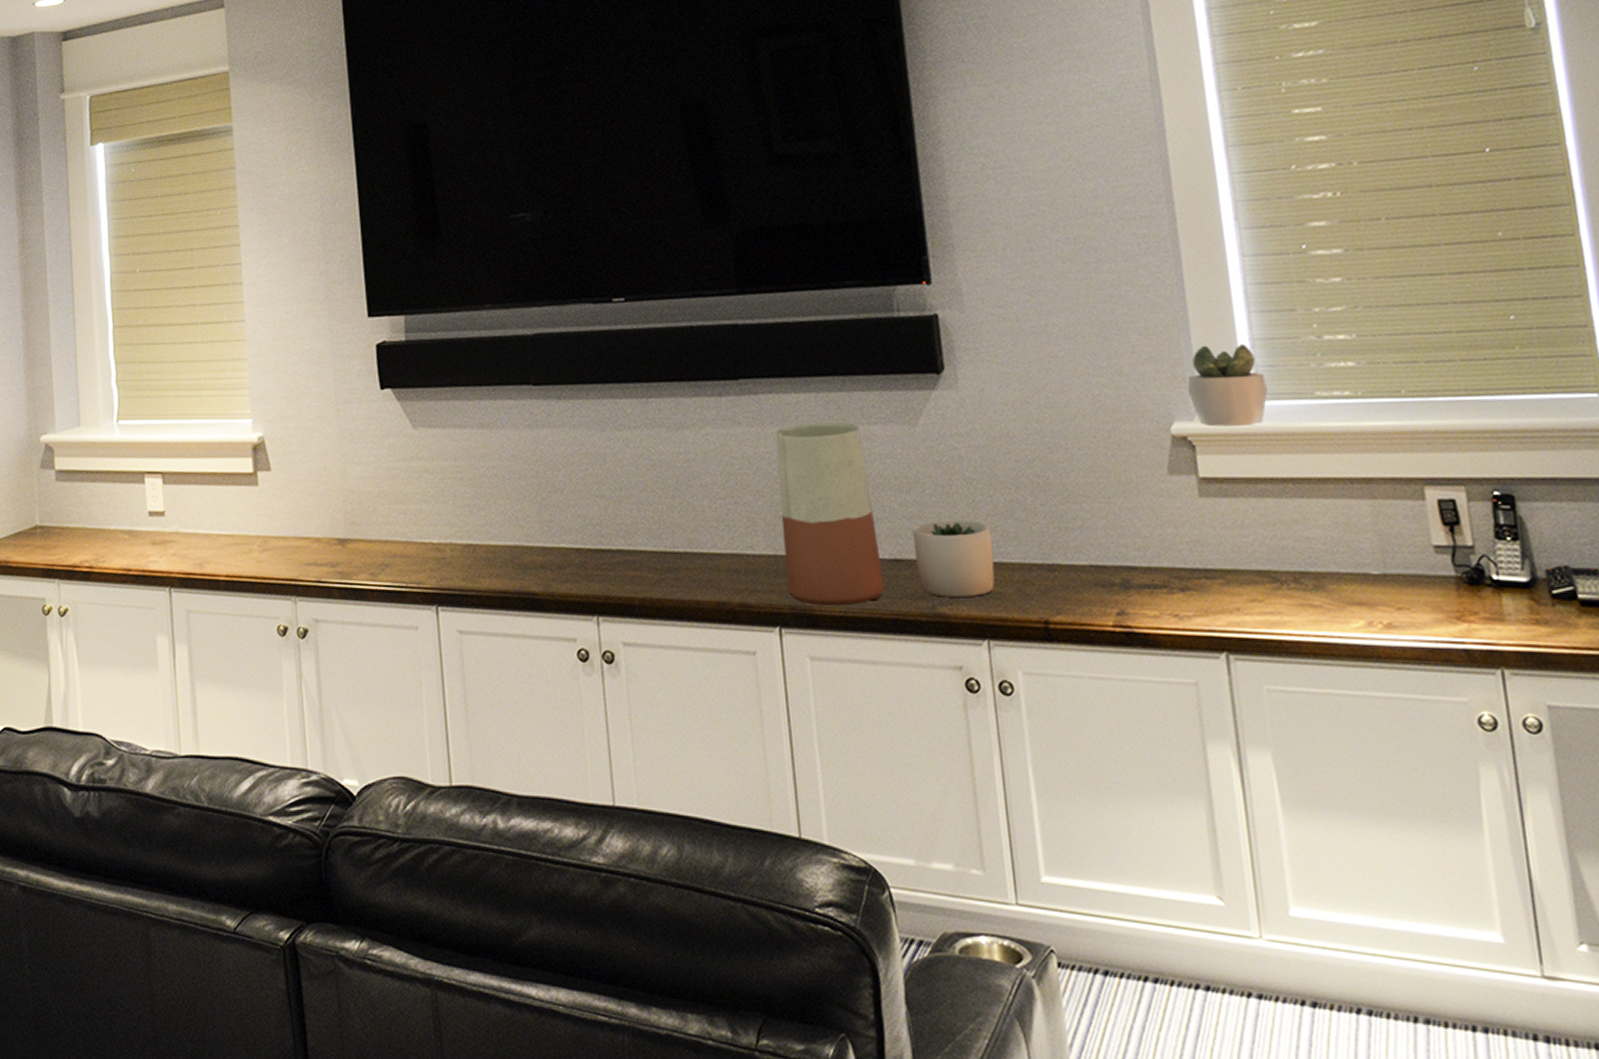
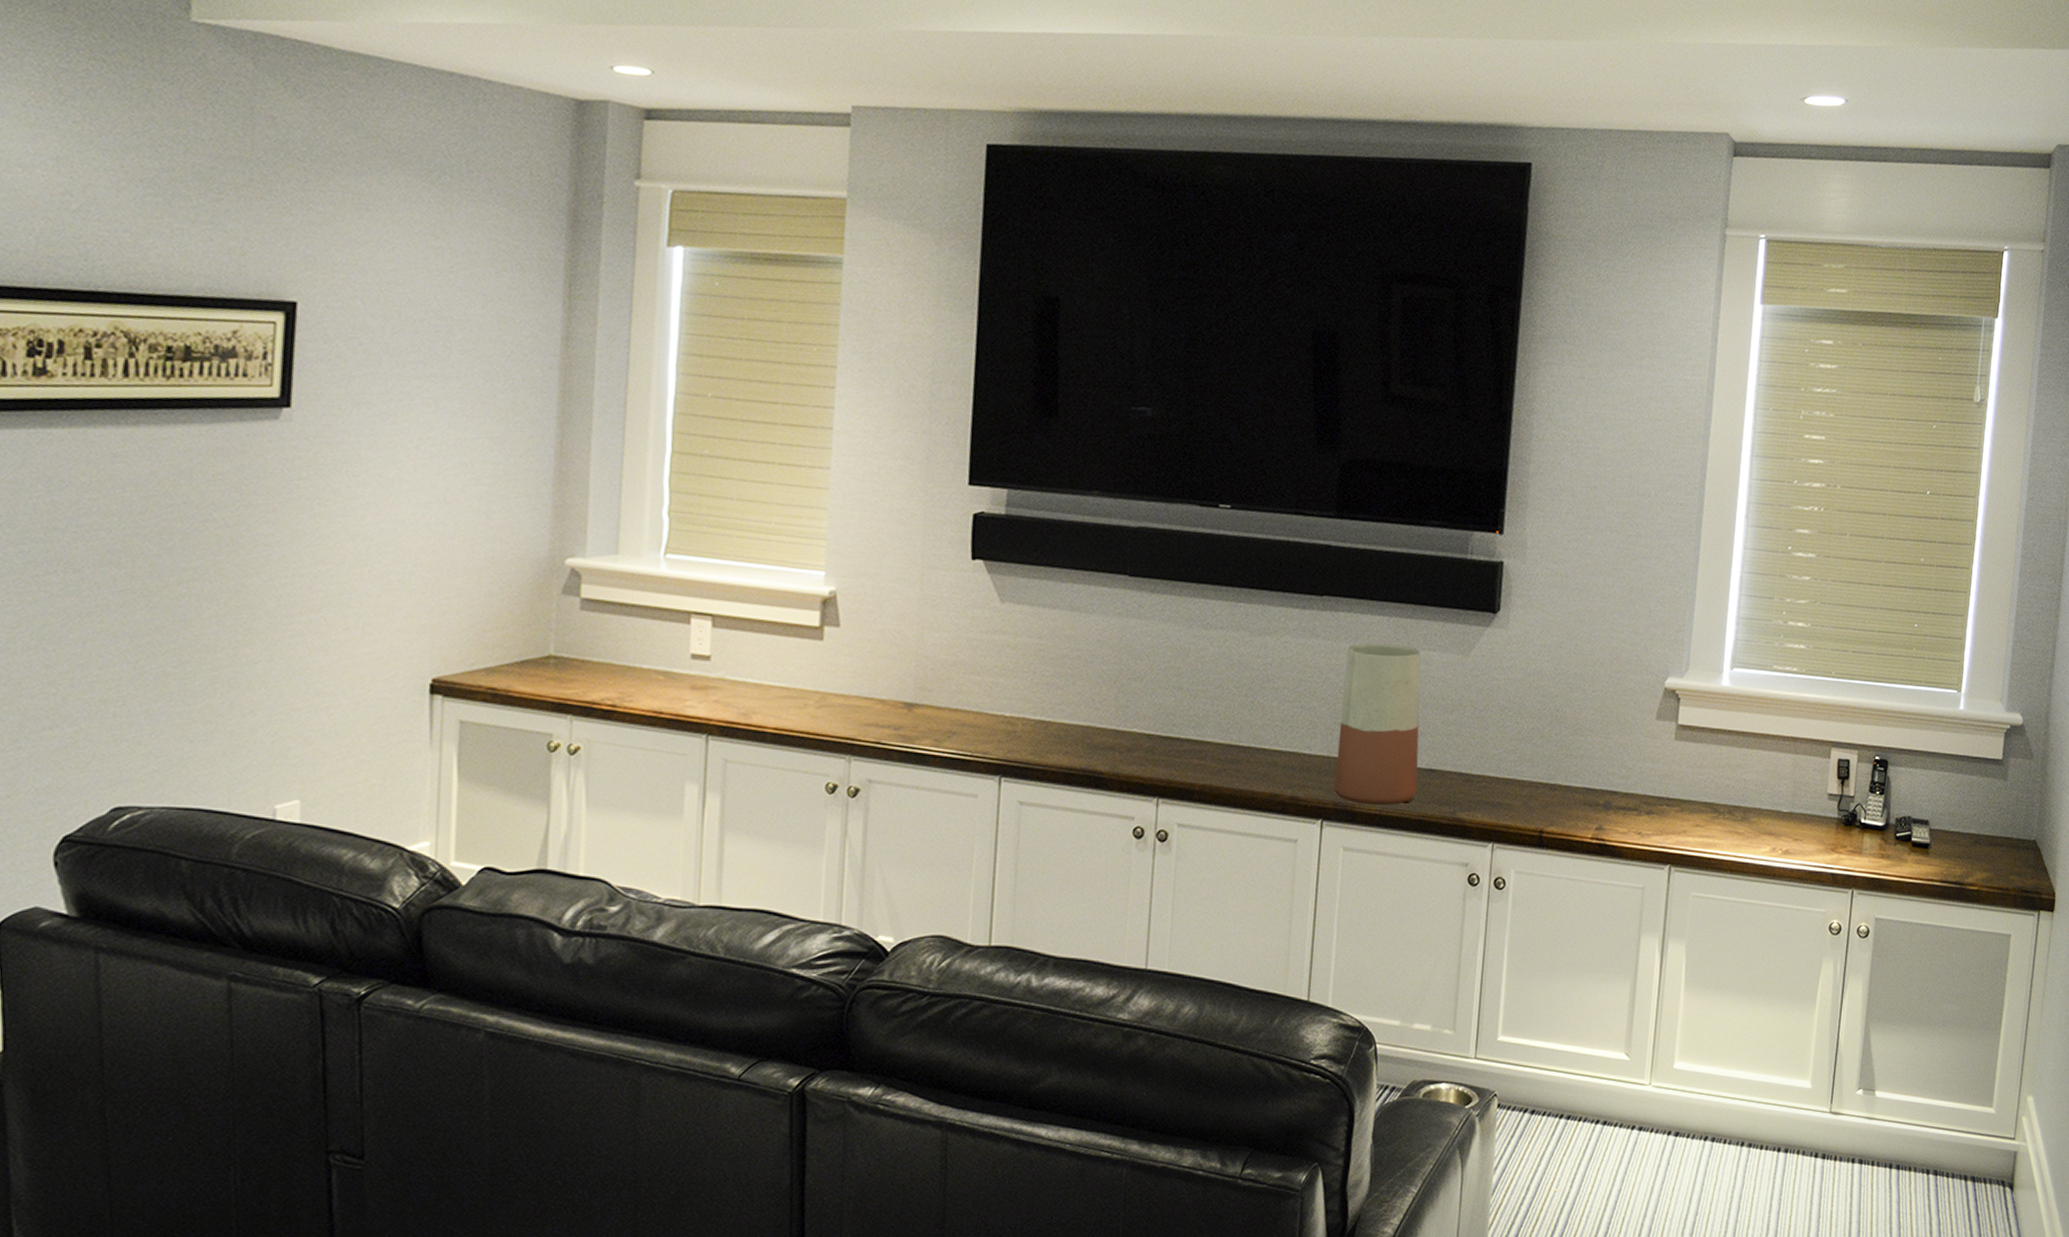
planter: present [912,519,995,597] -> none [1446,739,1512,806]
succulent plant: present [1187,344,1268,427] -> none [1684,617,1741,687]

